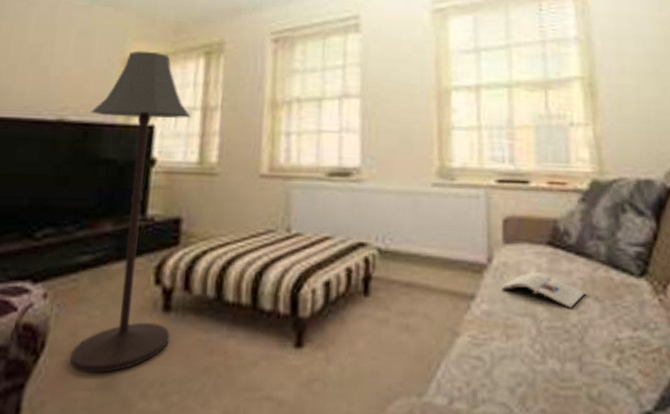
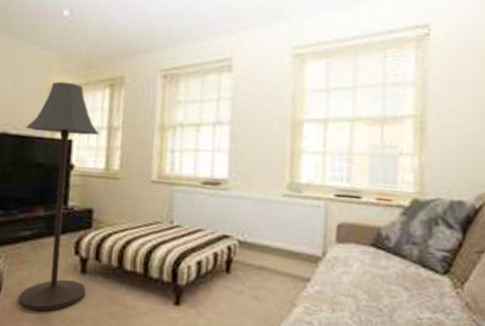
magazine: present [501,273,585,308] -> none [331,265,397,293]

